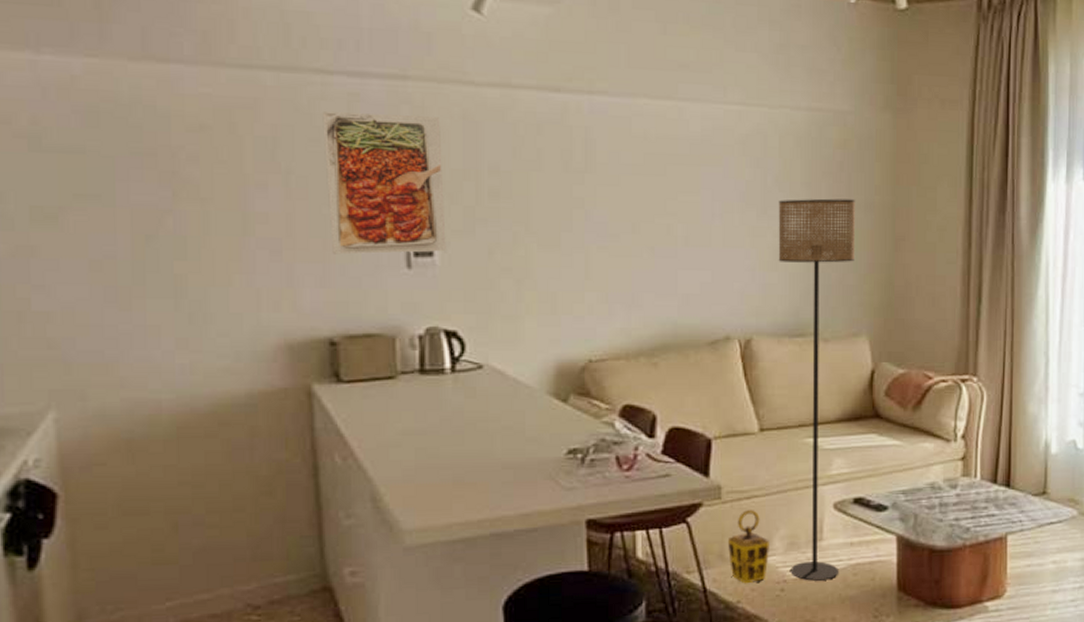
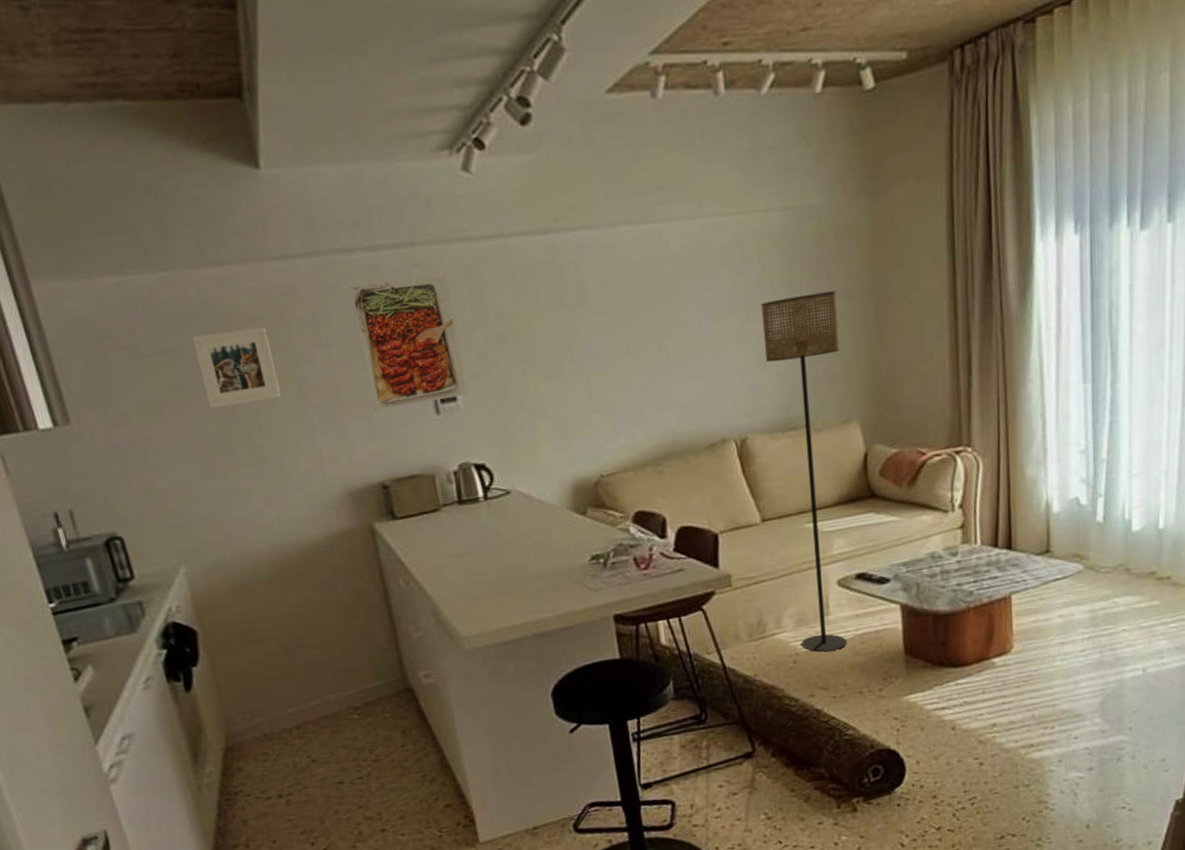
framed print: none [115,138,219,225] -> present [192,327,282,409]
lantern: present [728,509,769,584] -> none [741,592,780,659]

